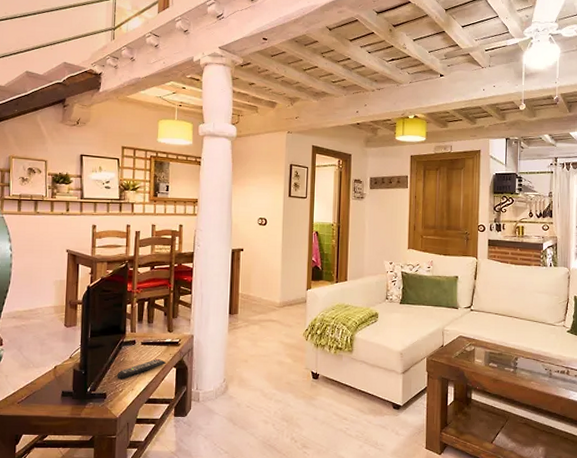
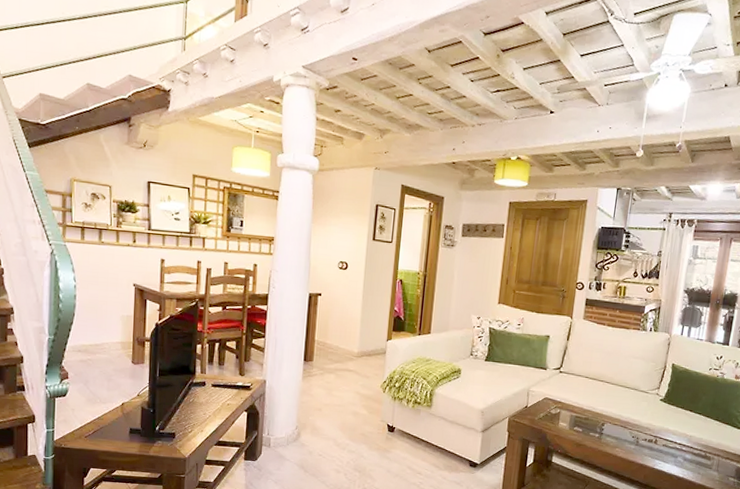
remote control: present [117,358,166,380] -> none [186,401,237,421]

